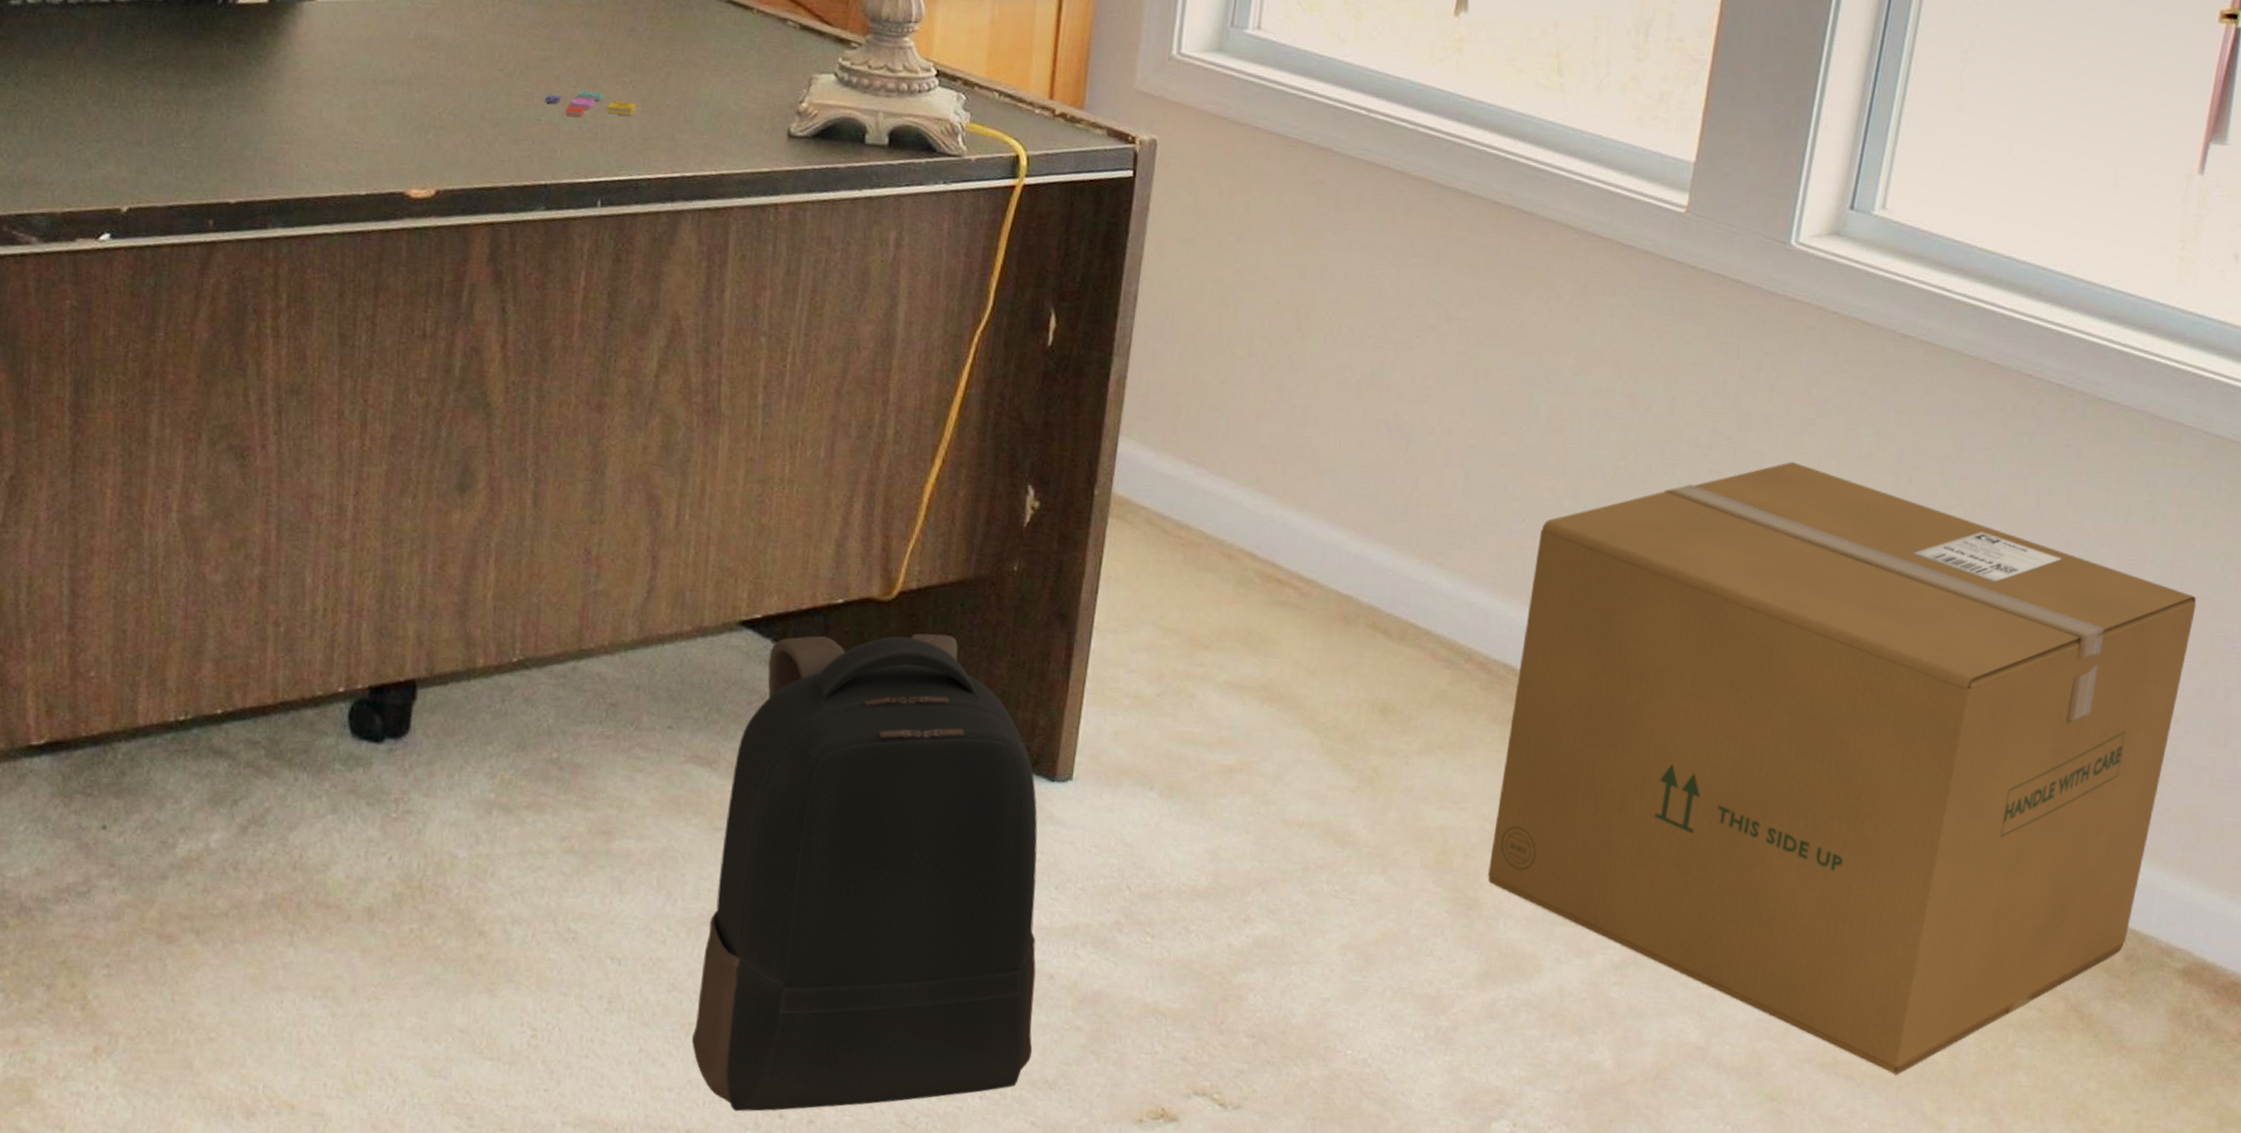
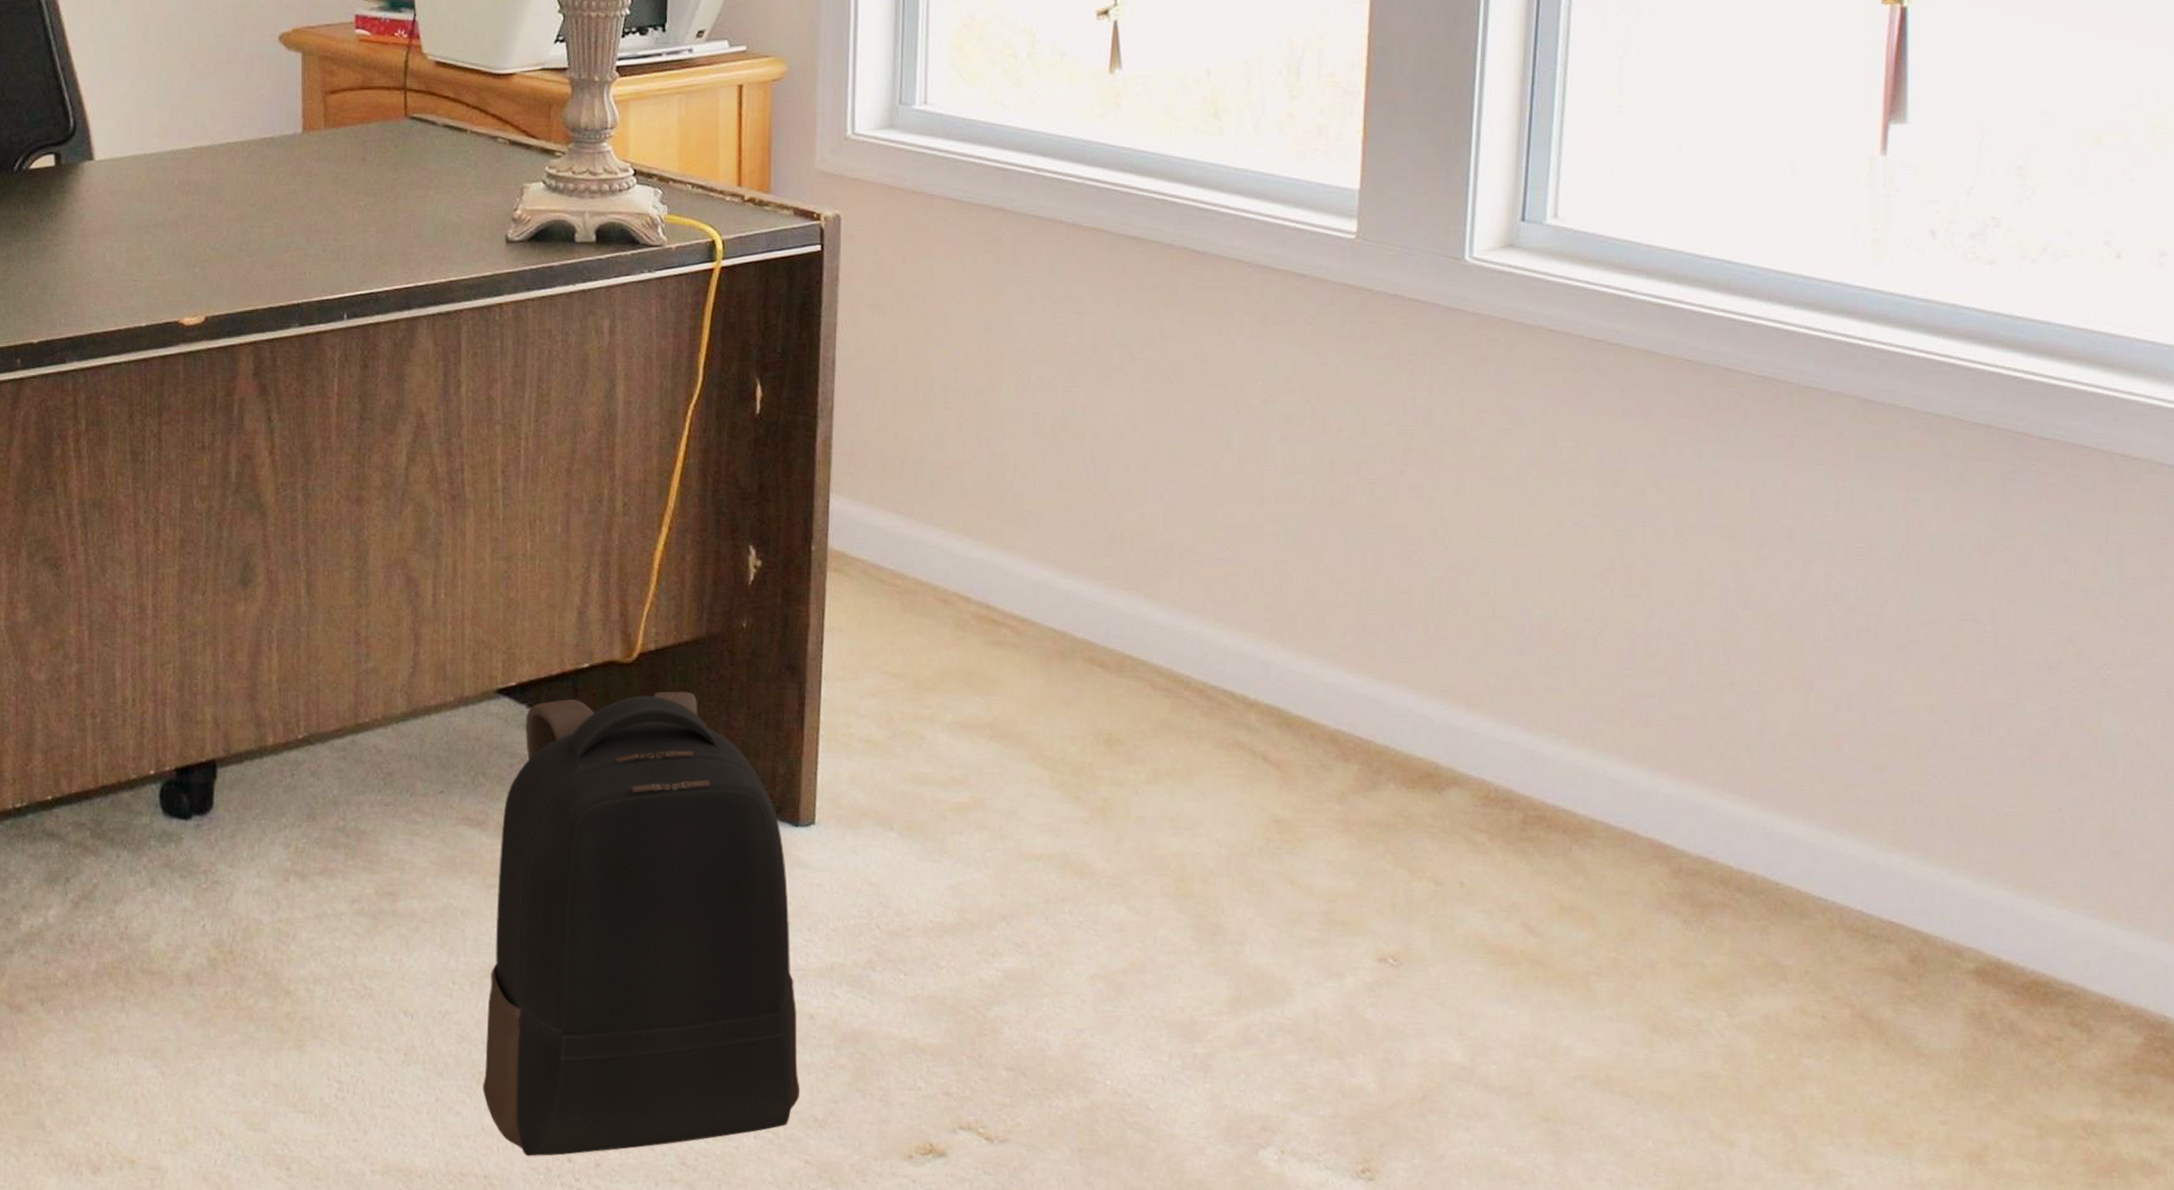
books: present [544,90,638,117] -> none [292,217,373,241]
box: present [1487,462,2197,1075] -> none [1229,473,1939,1090]

